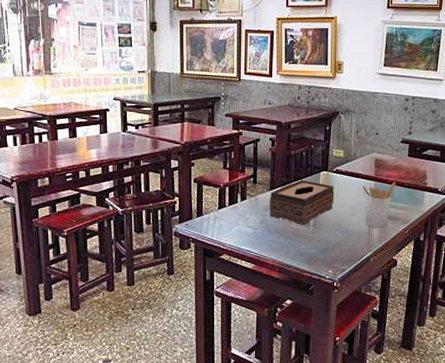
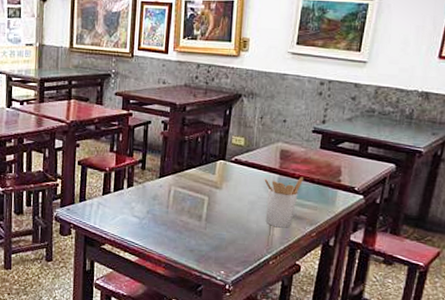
tissue box: present [269,180,334,225] -> none [157,168,232,219]

